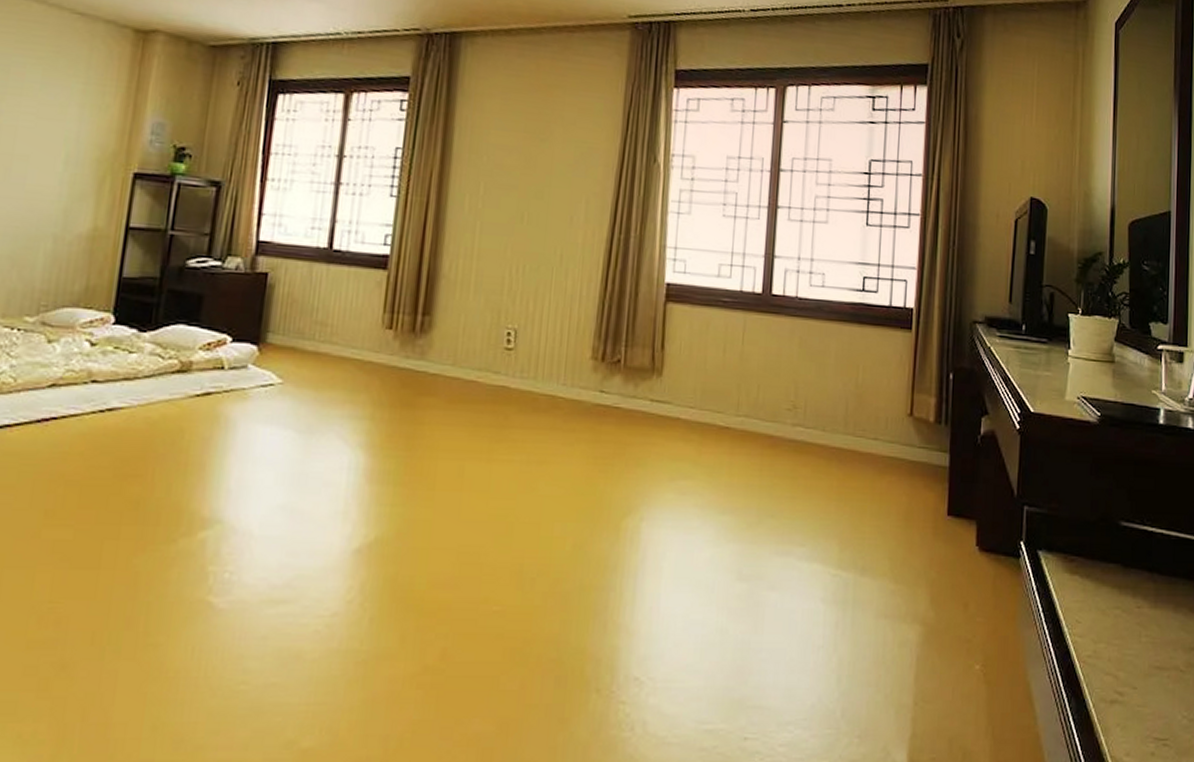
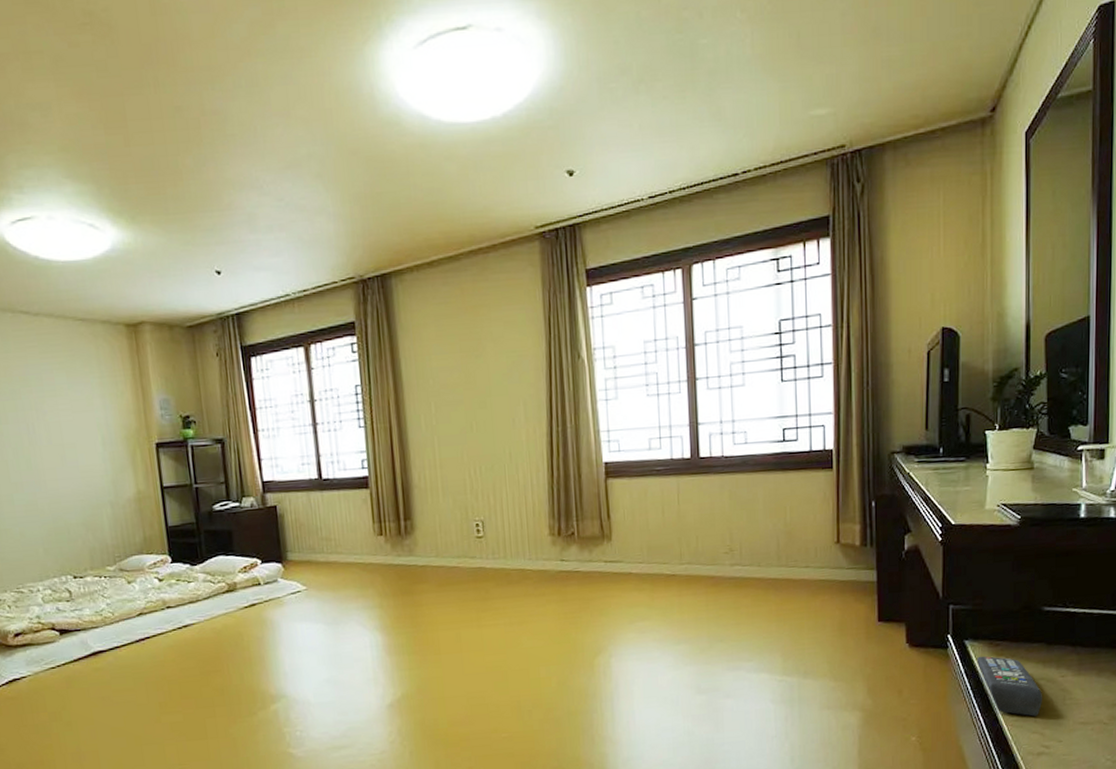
remote control: none [1050,572,1117,653] -> present [977,656,1042,717]

